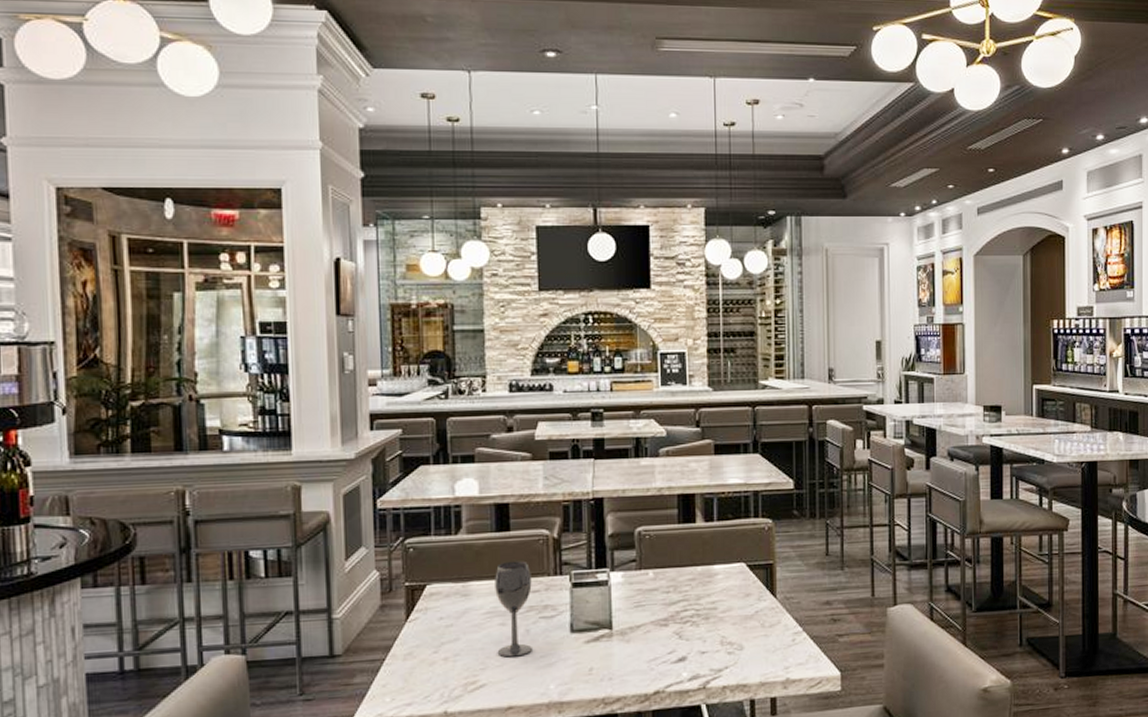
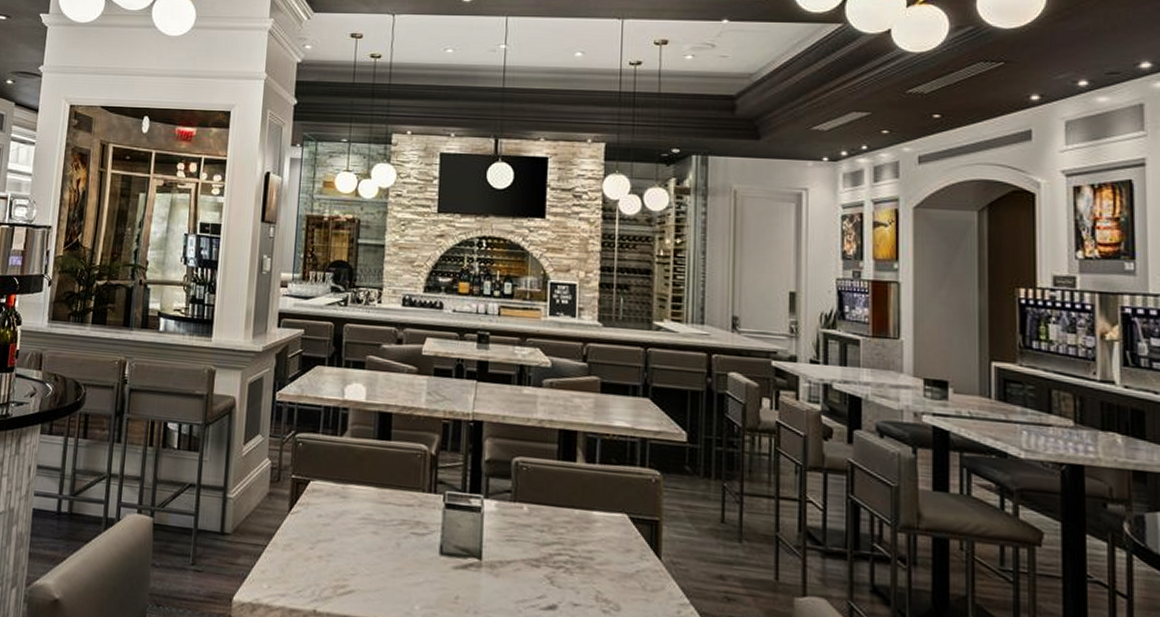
wine glass: present [495,561,532,658] -> none [368,470,407,570]

